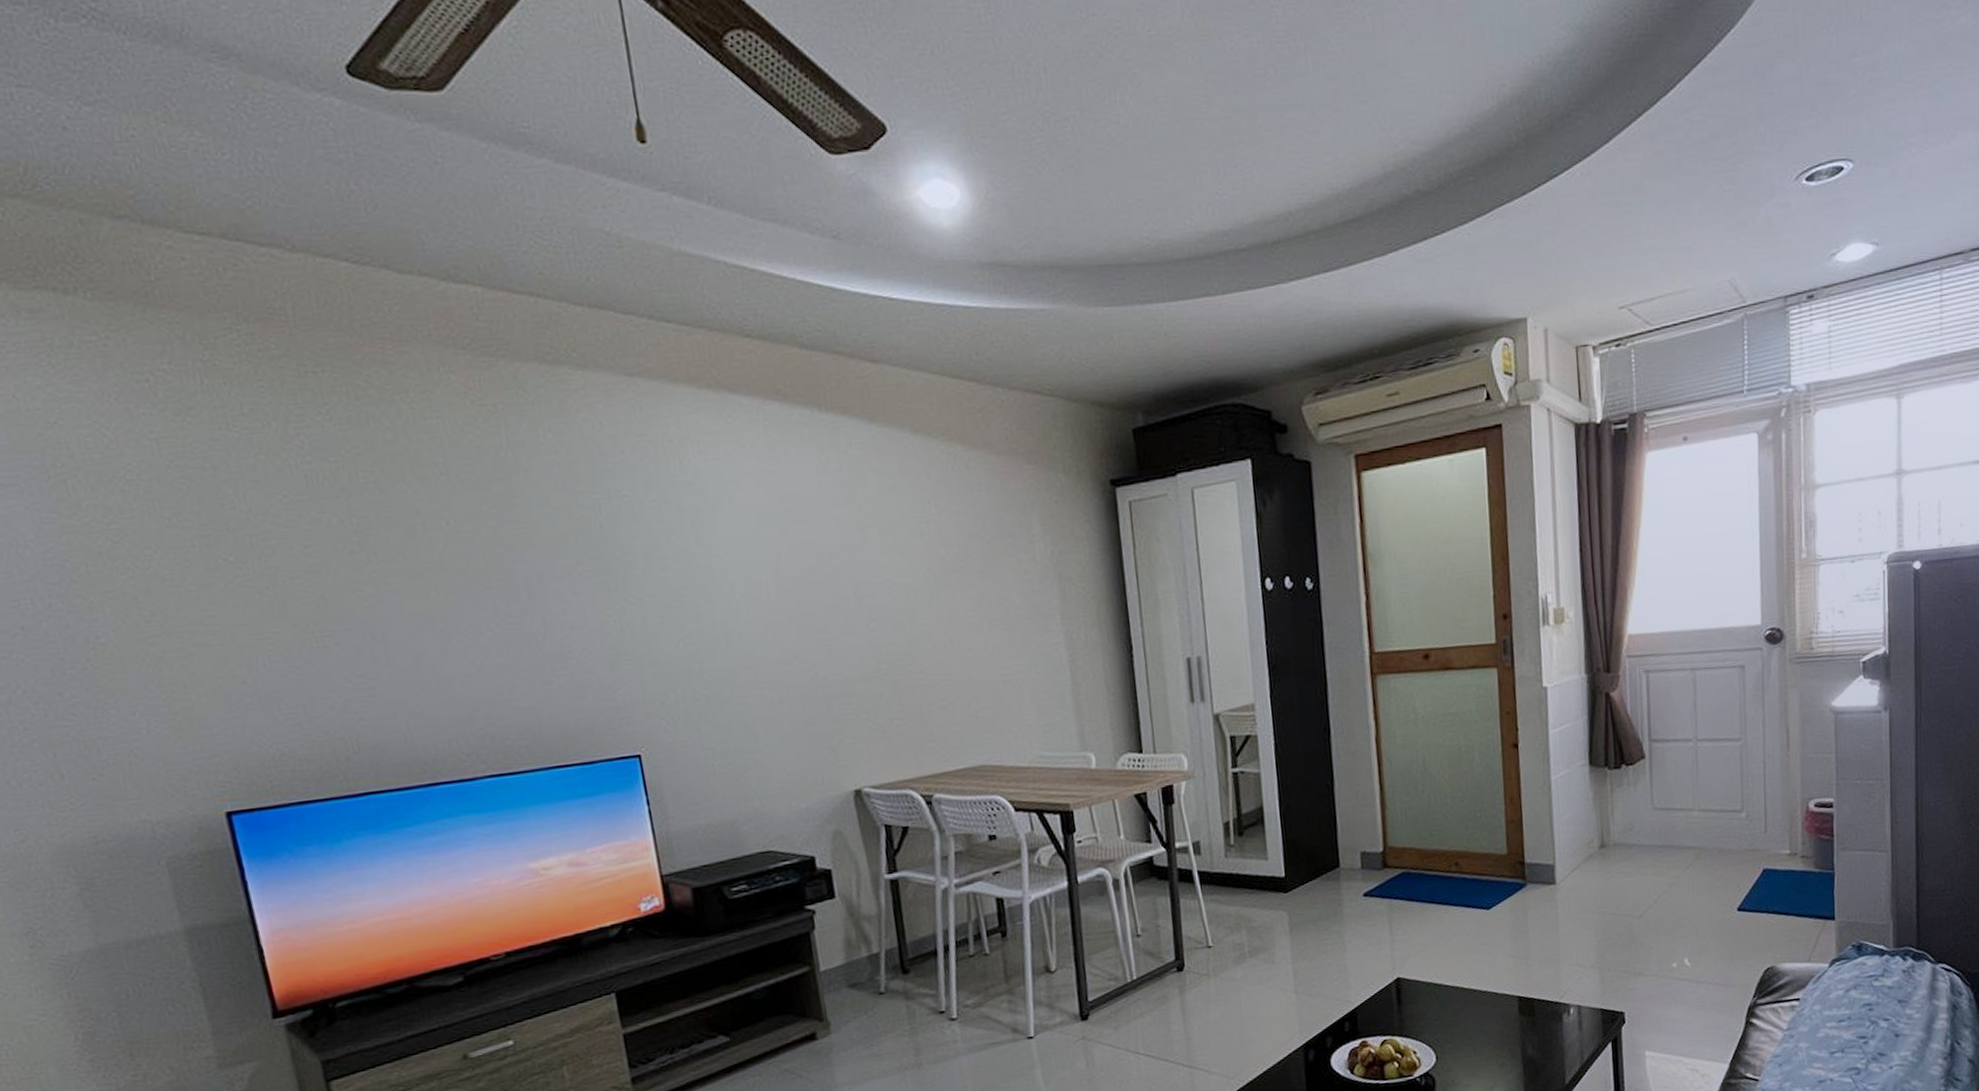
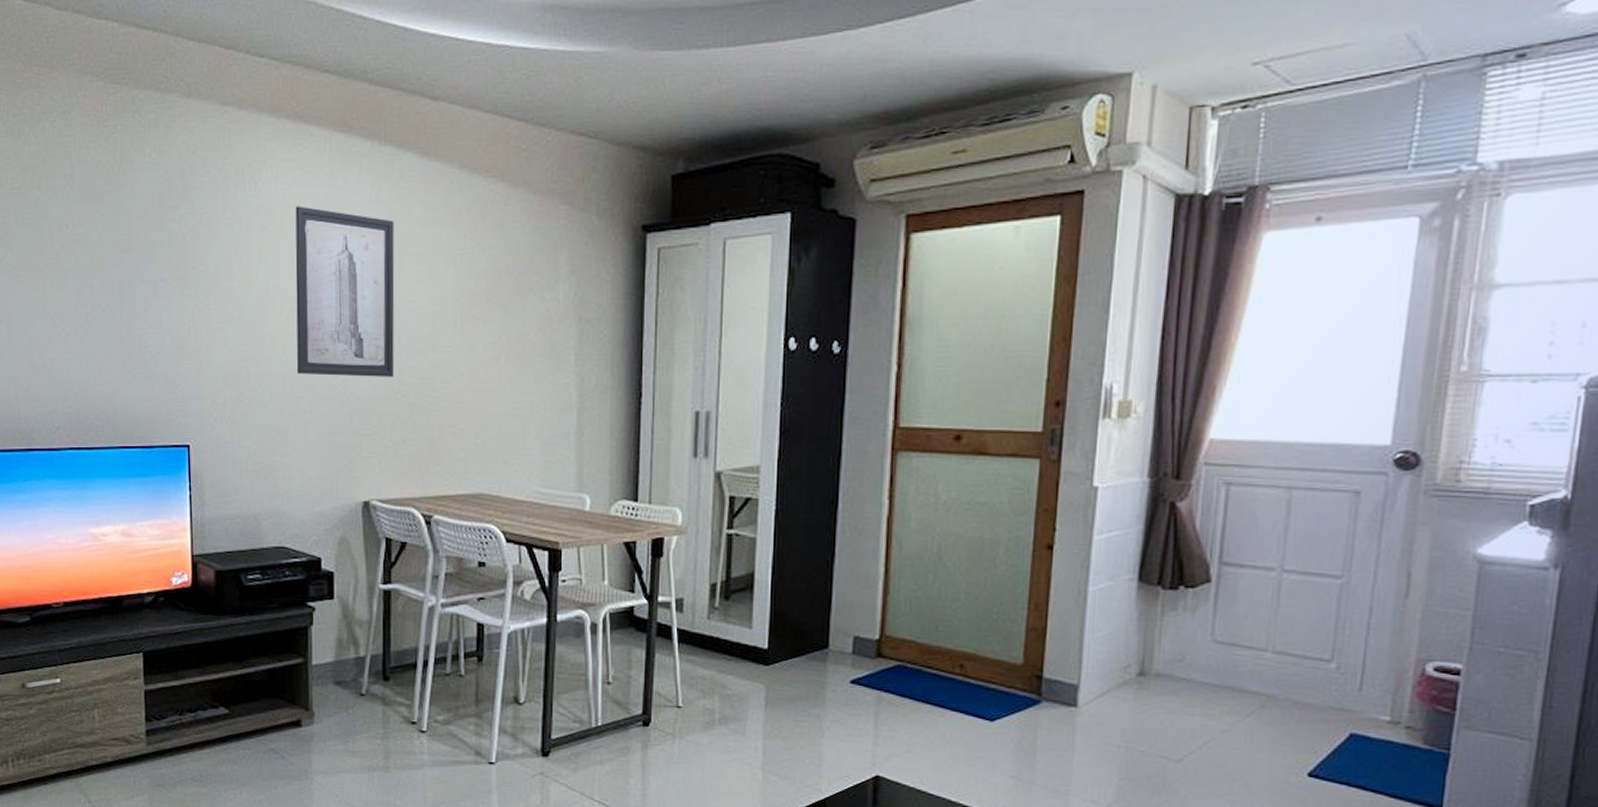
wall art: none [732,482,871,664] -> present [295,206,395,377]

